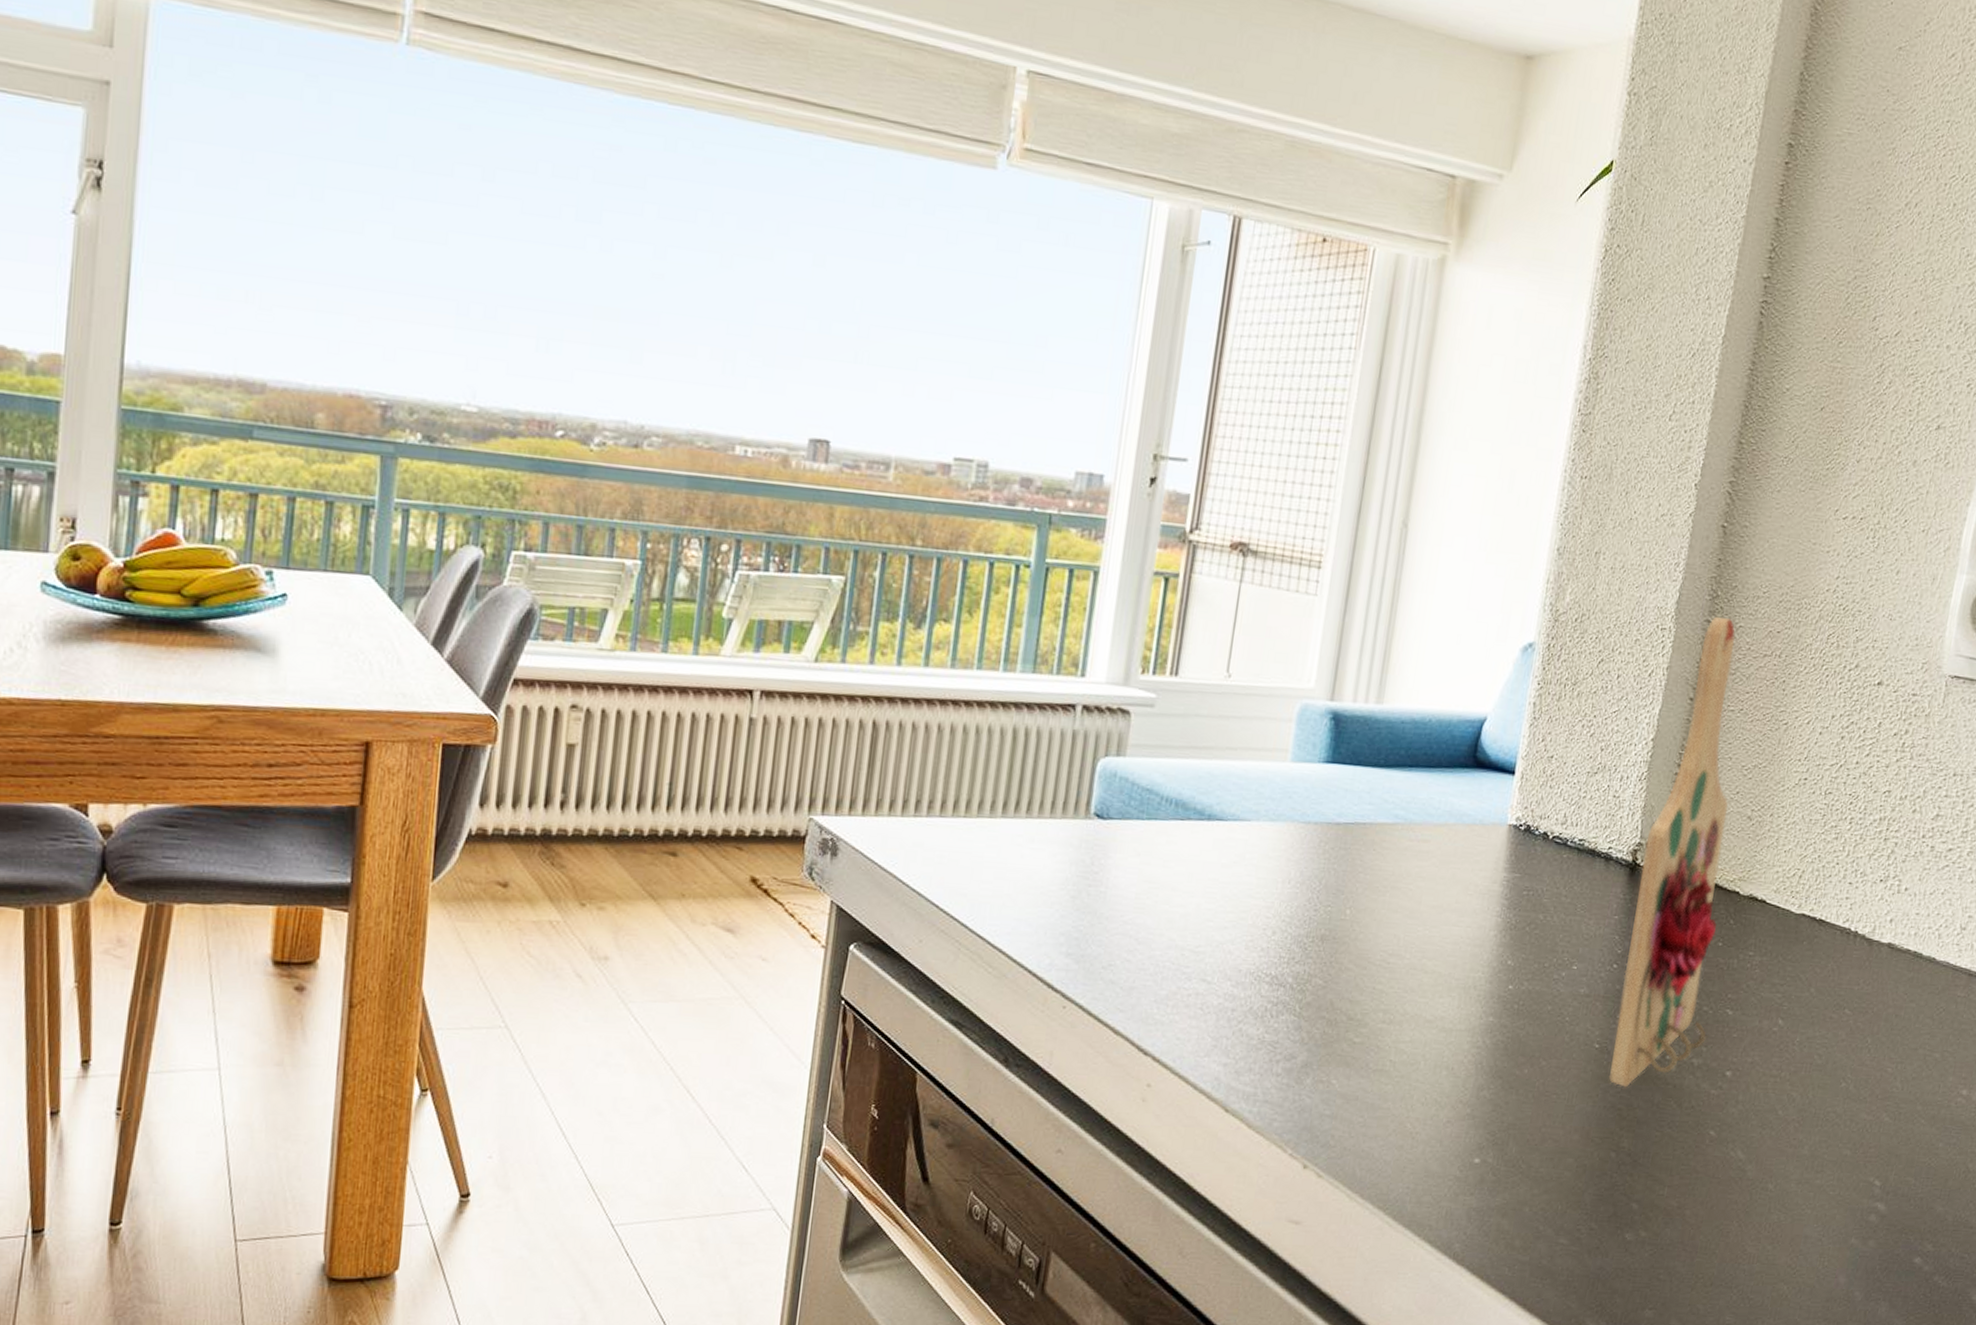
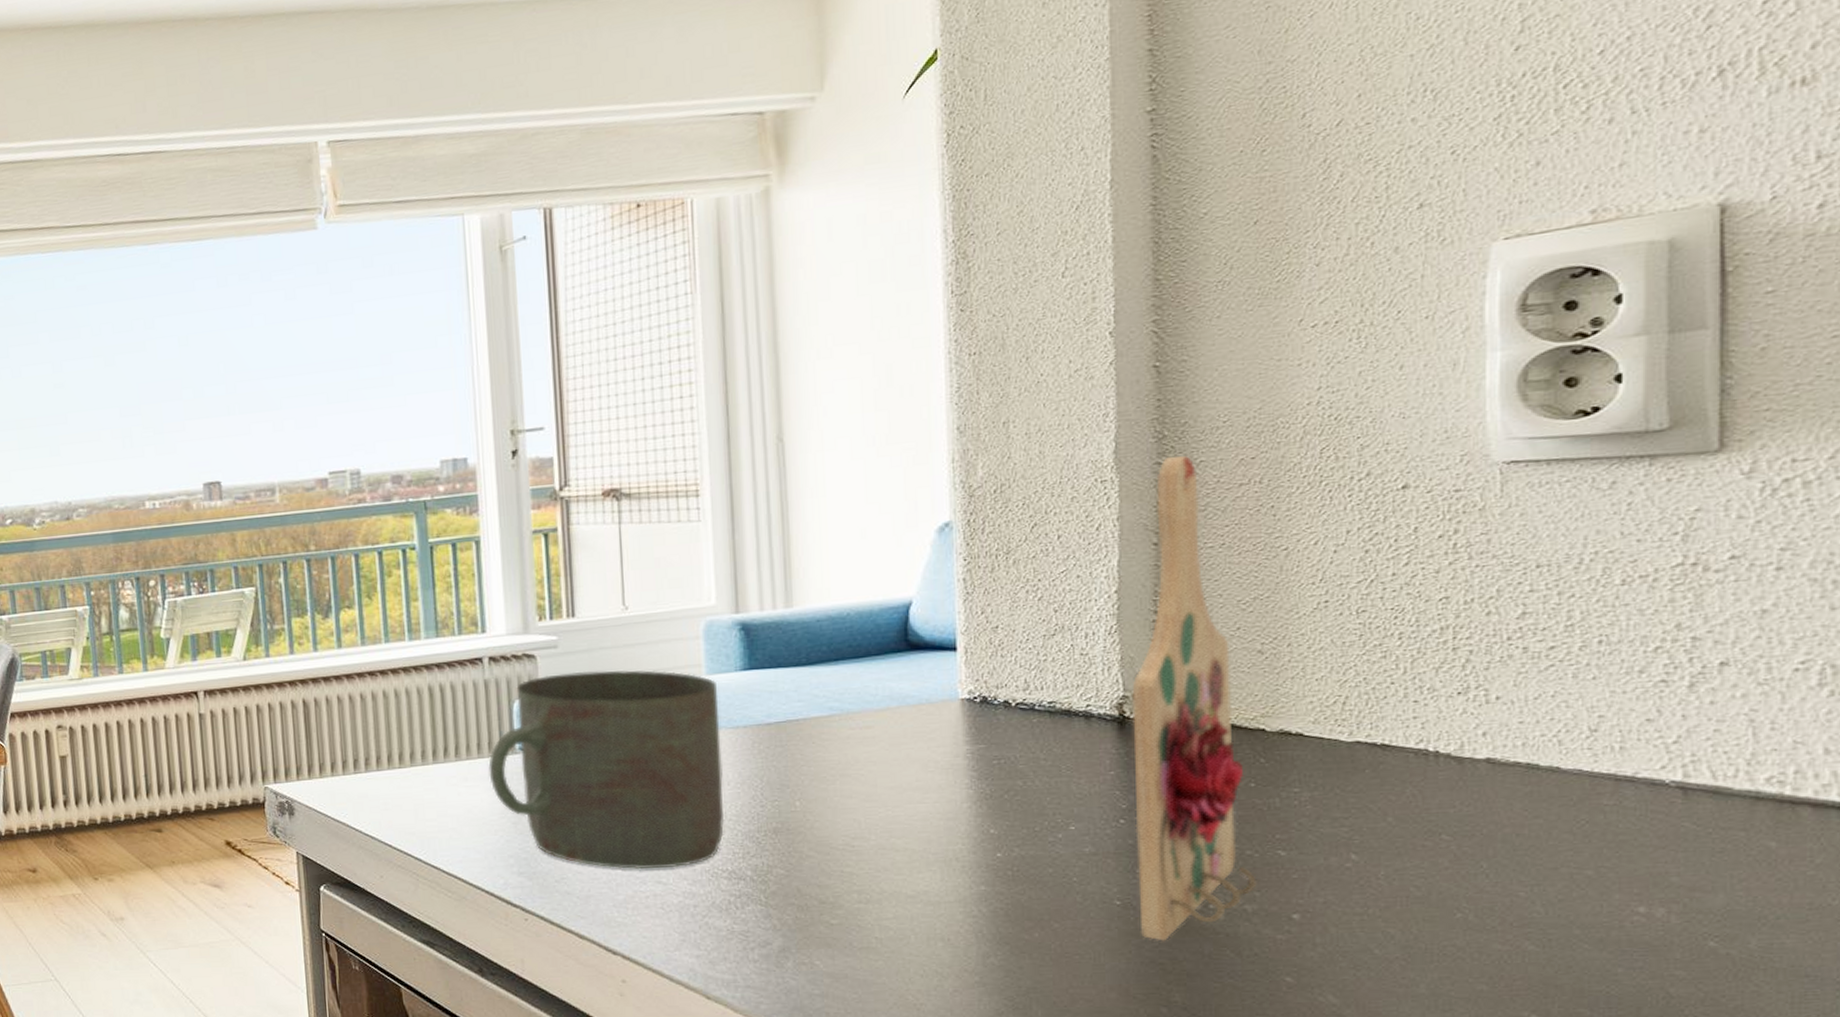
mug: none [1057,736,1299,966] -> present [488,670,725,870]

